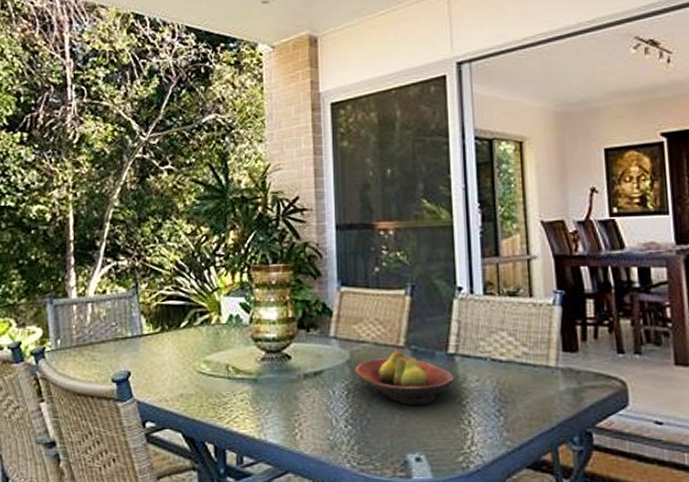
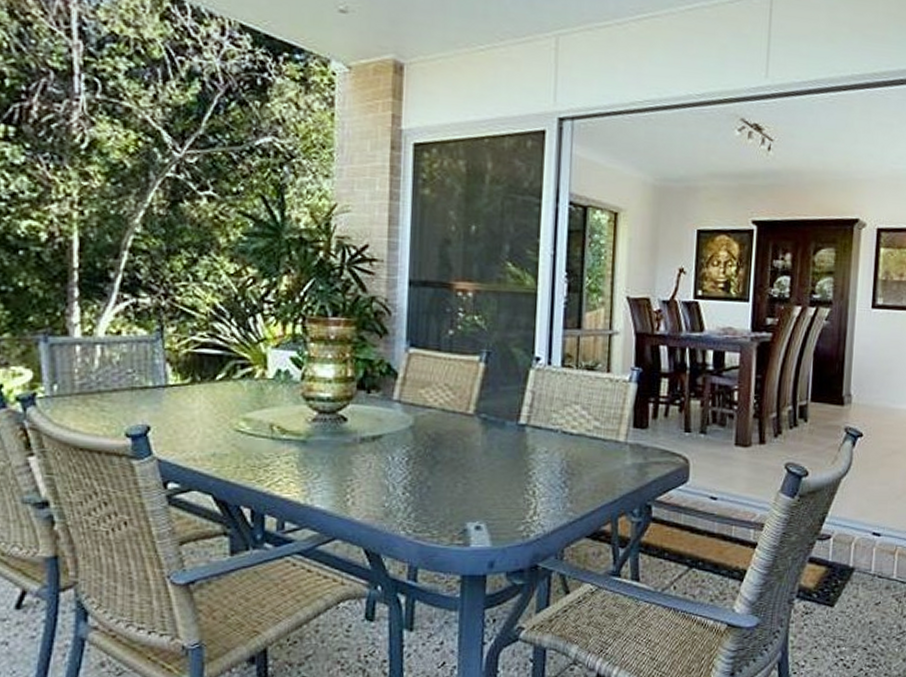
fruit bowl: present [355,351,455,405] -> none [418,418,523,474]

